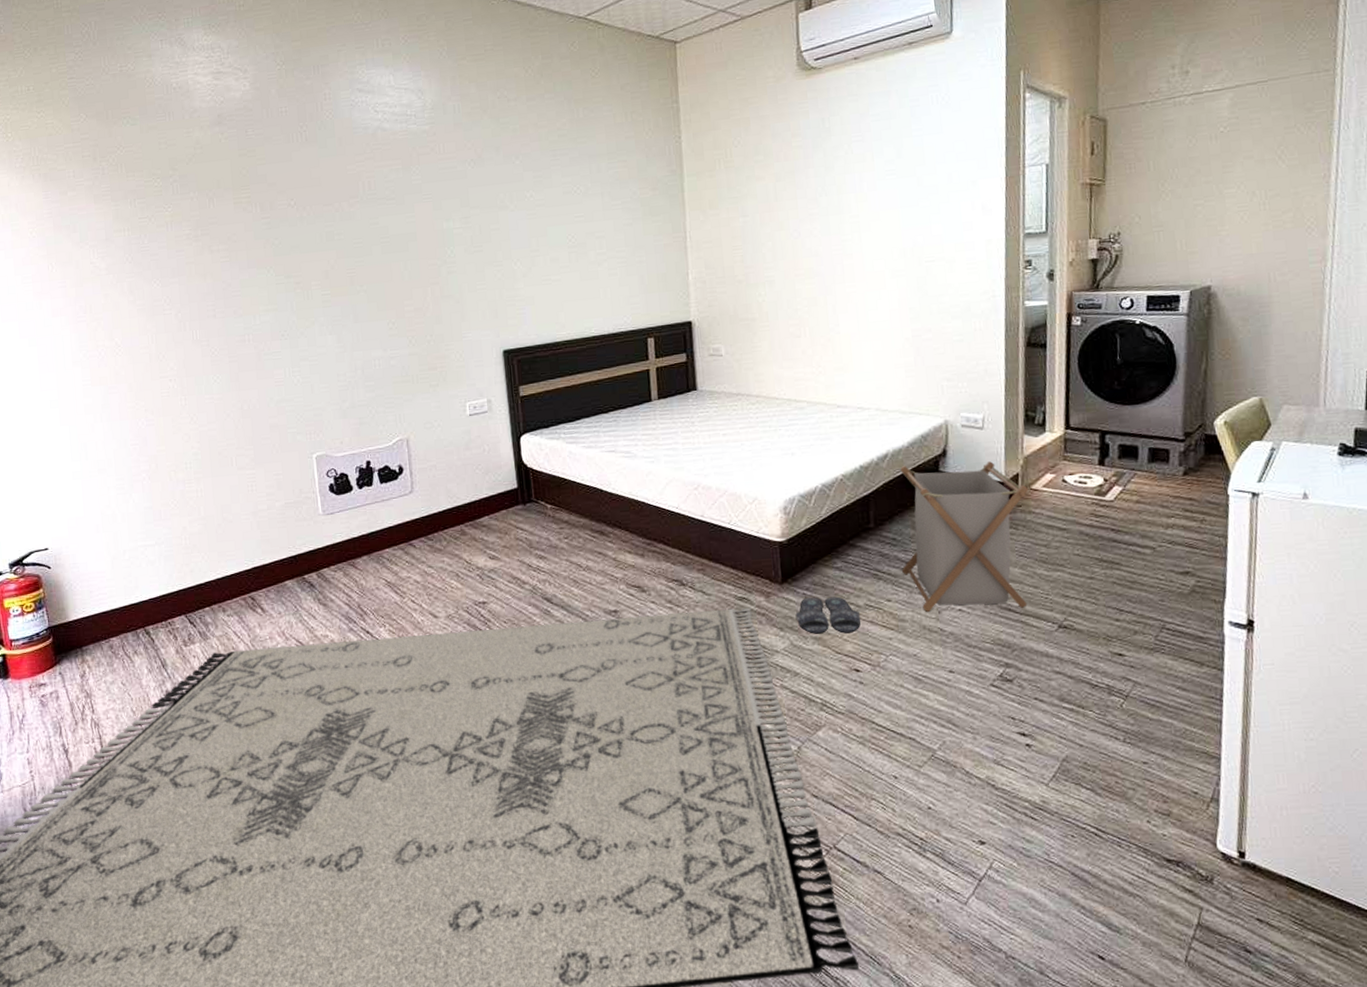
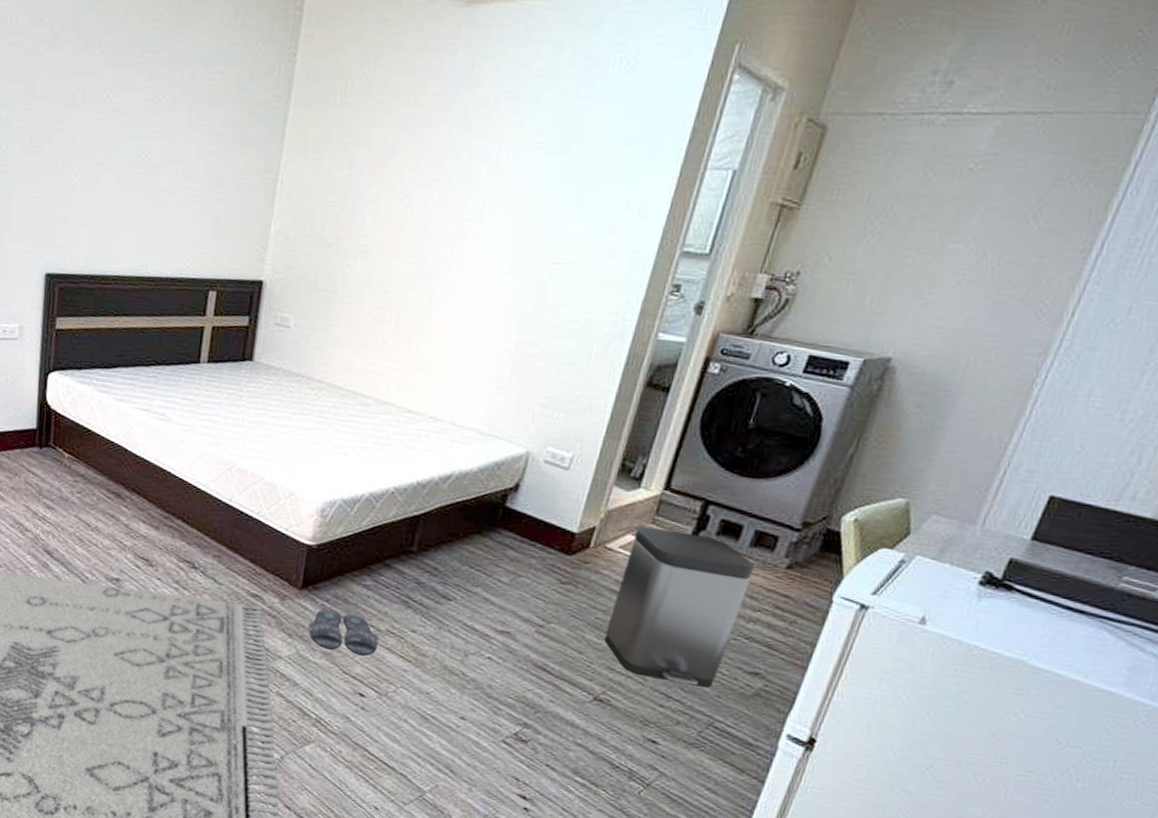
laundry basket: present [900,461,1029,612] -> none [435,492,603,671]
pedal bin: none [1052,461,1159,597] -> present [604,526,756,688]

